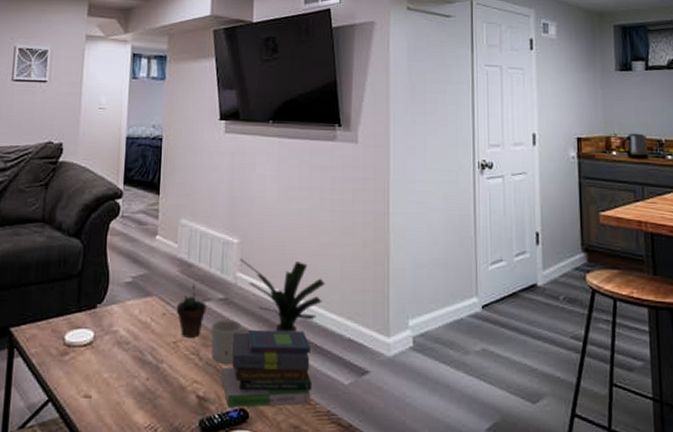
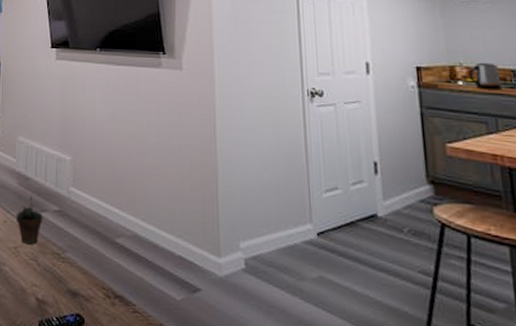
mug: present [210,319,250,364] -> none [48,230,84,271]
books: present [221,329,313,407] -> none [57,240,145,316]
potted plant: present [240,258,325,332] -> none [72,174,154,246]

